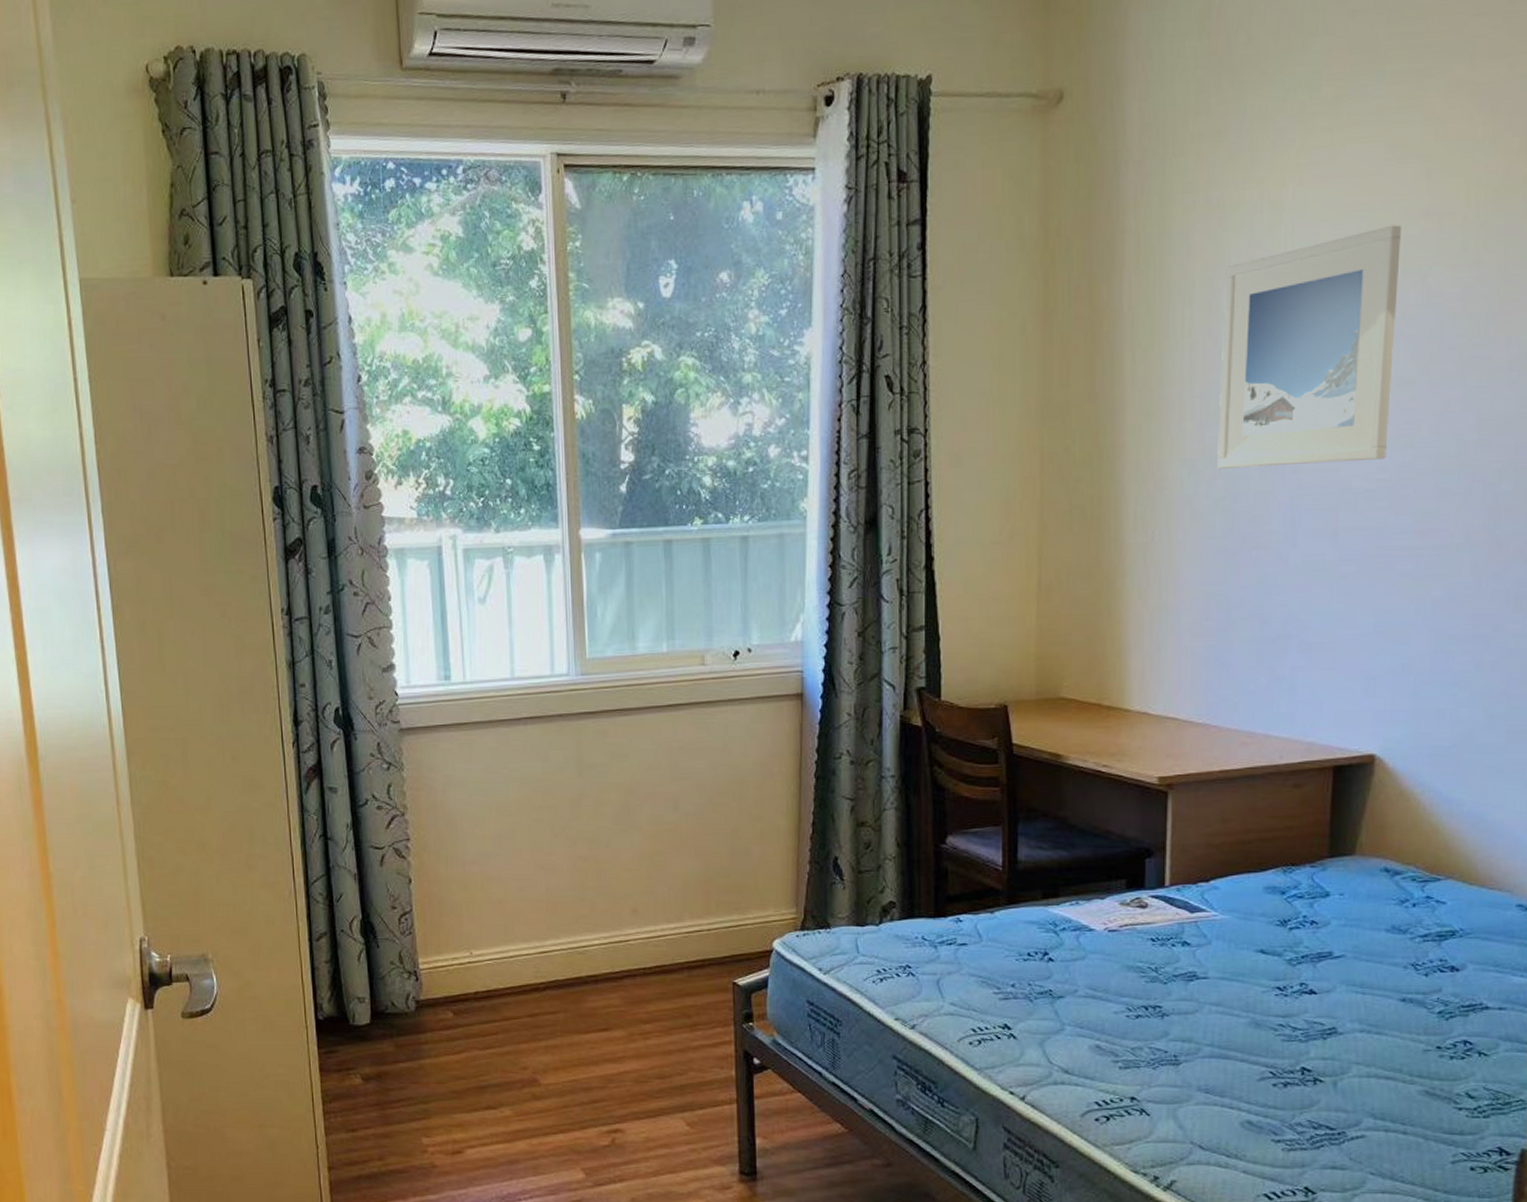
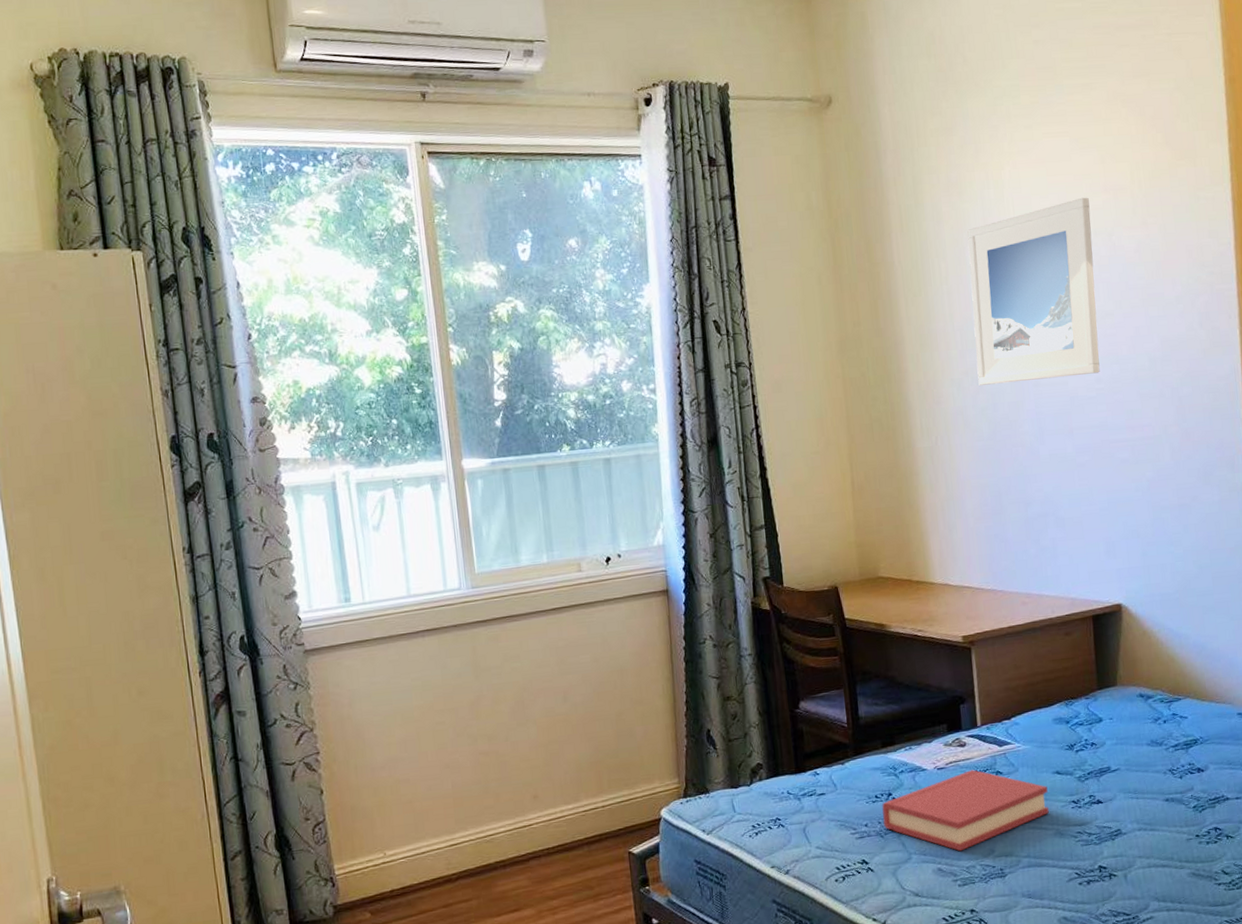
hardback book: none [1033,937,1246,1029] -> present [882,770,1050,852]

